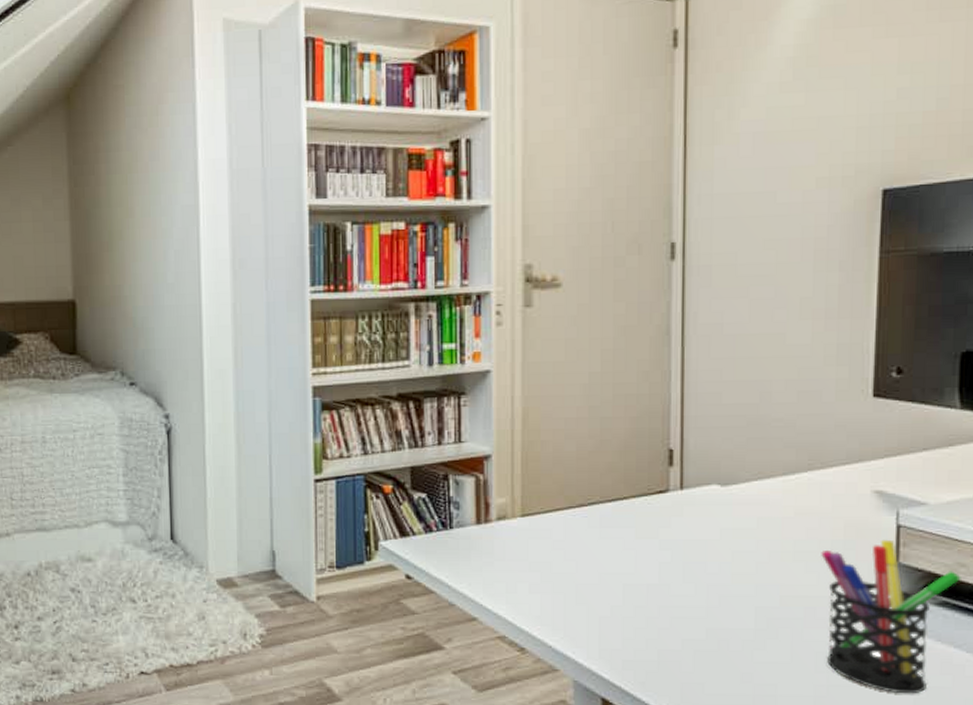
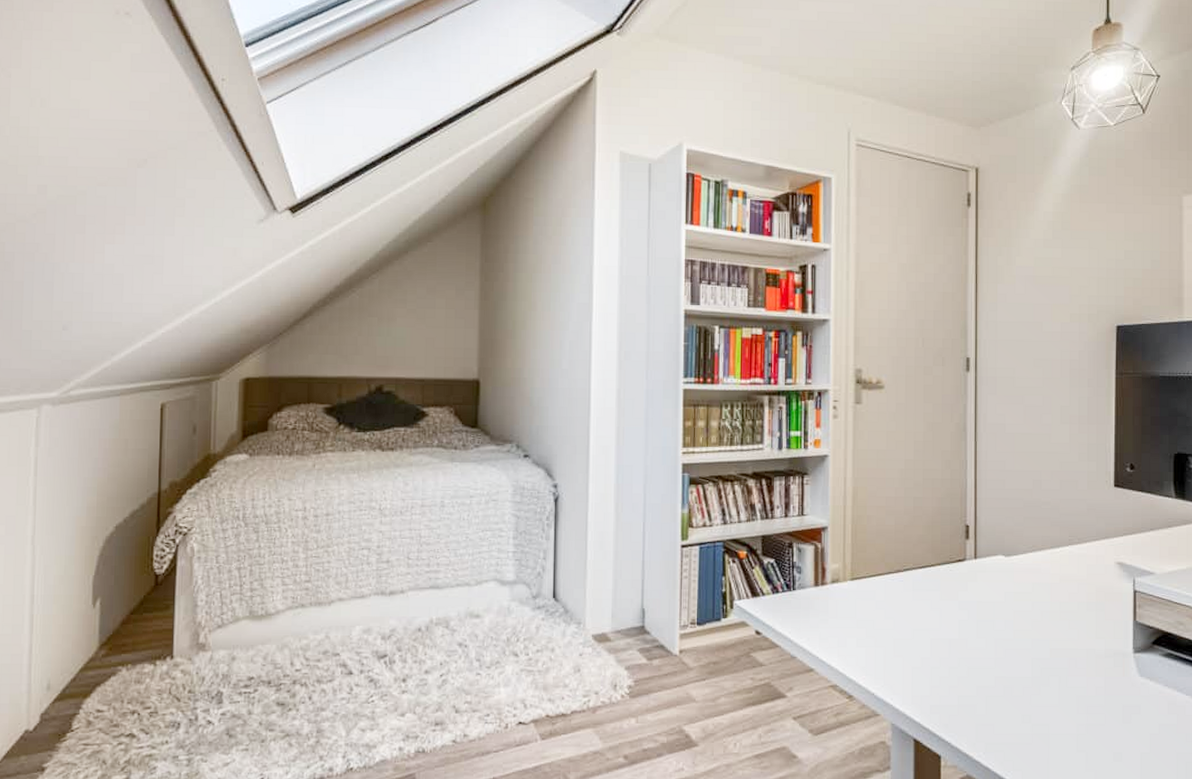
pen holder: present [821,539,961,694] -> none [1080,602,1180,731]

